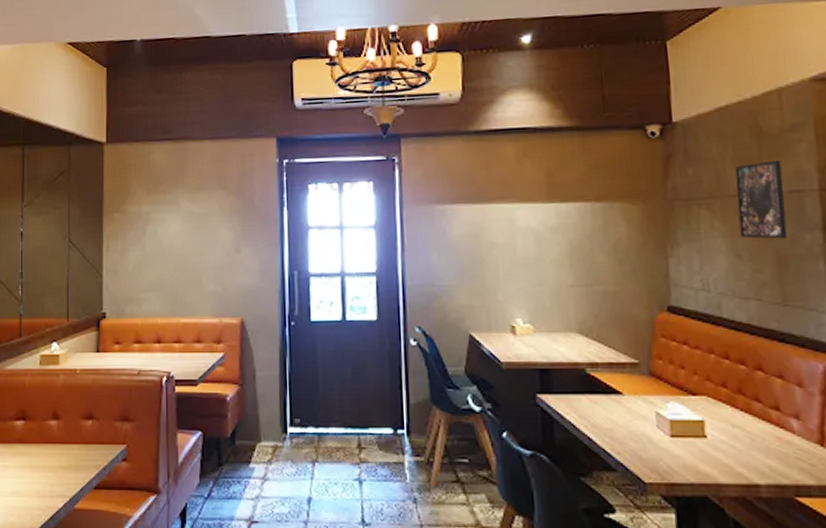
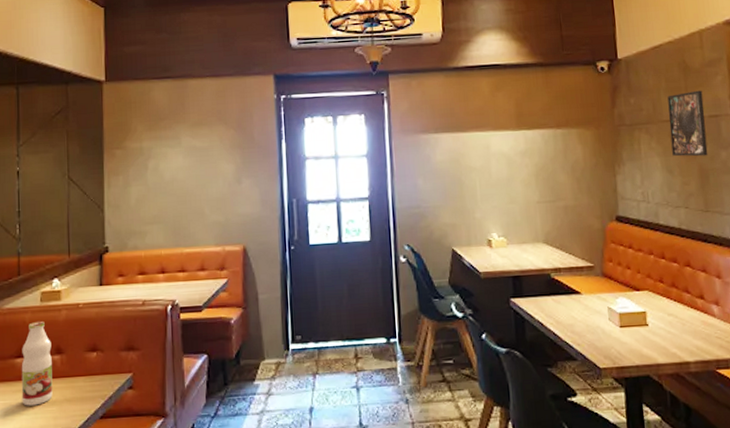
beverage bottle: none [20,384,49,470] -> present [21,320,53,406]

